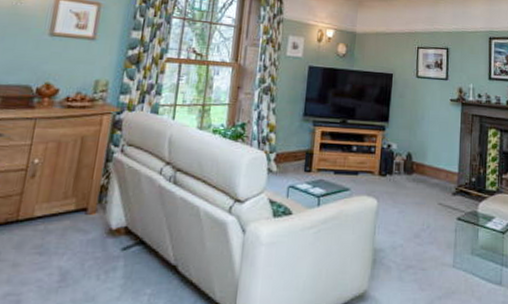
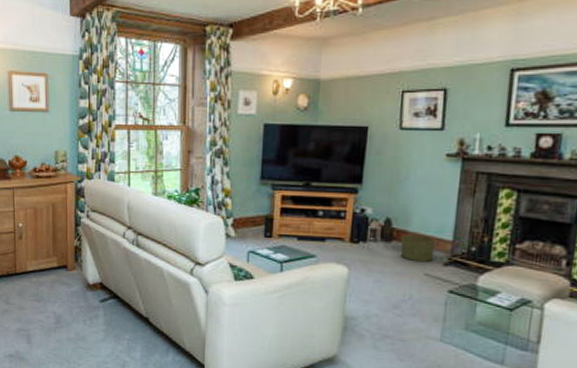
basket: none [419,167,447,193] -> present [400,234,437,263]

